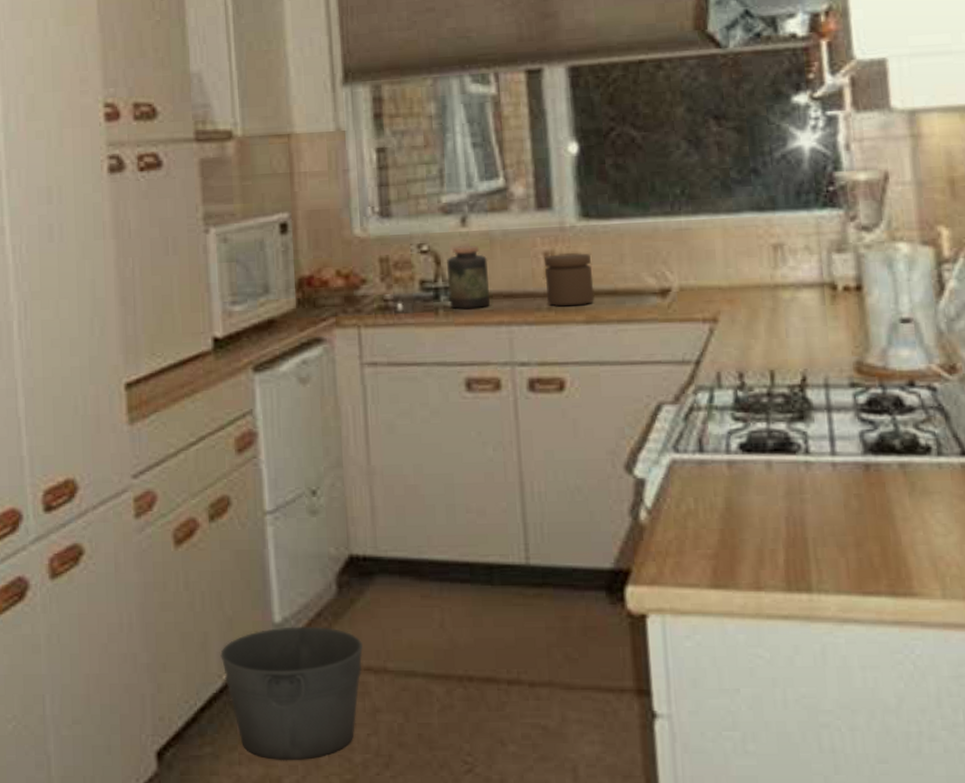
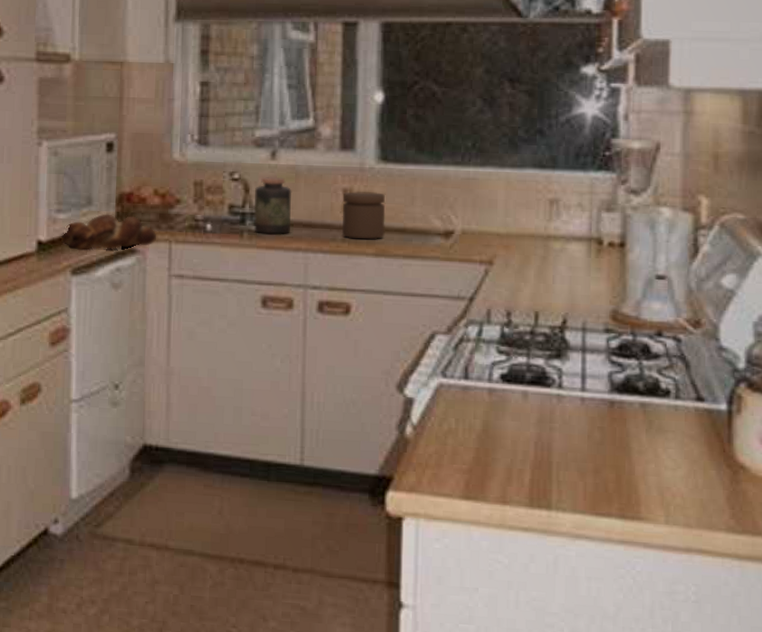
pan: present [220,626,363,761] -> none [20,503,148,620]
bread loaf: none [240,301,344,345] -> present [62,214,157,252]

